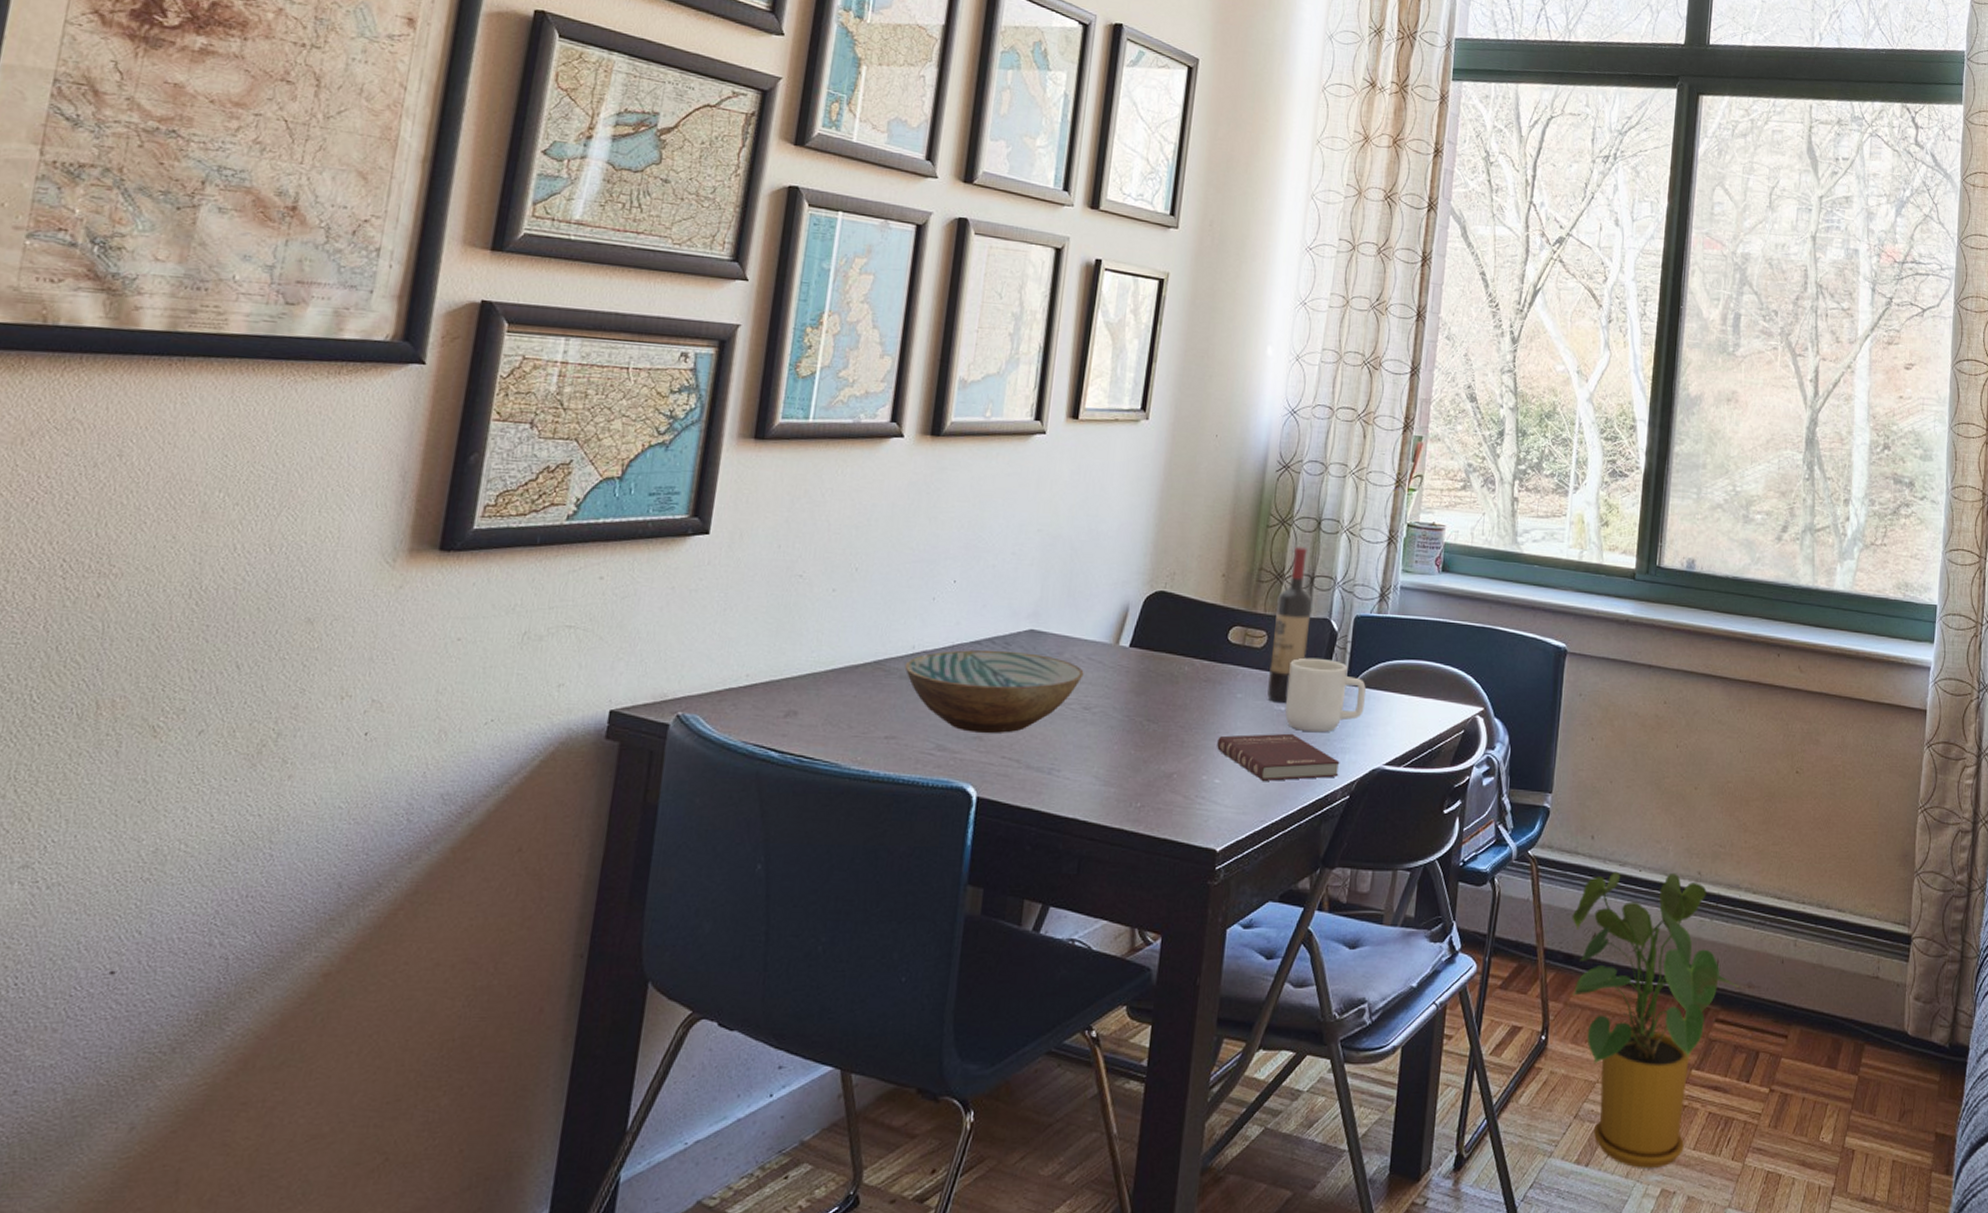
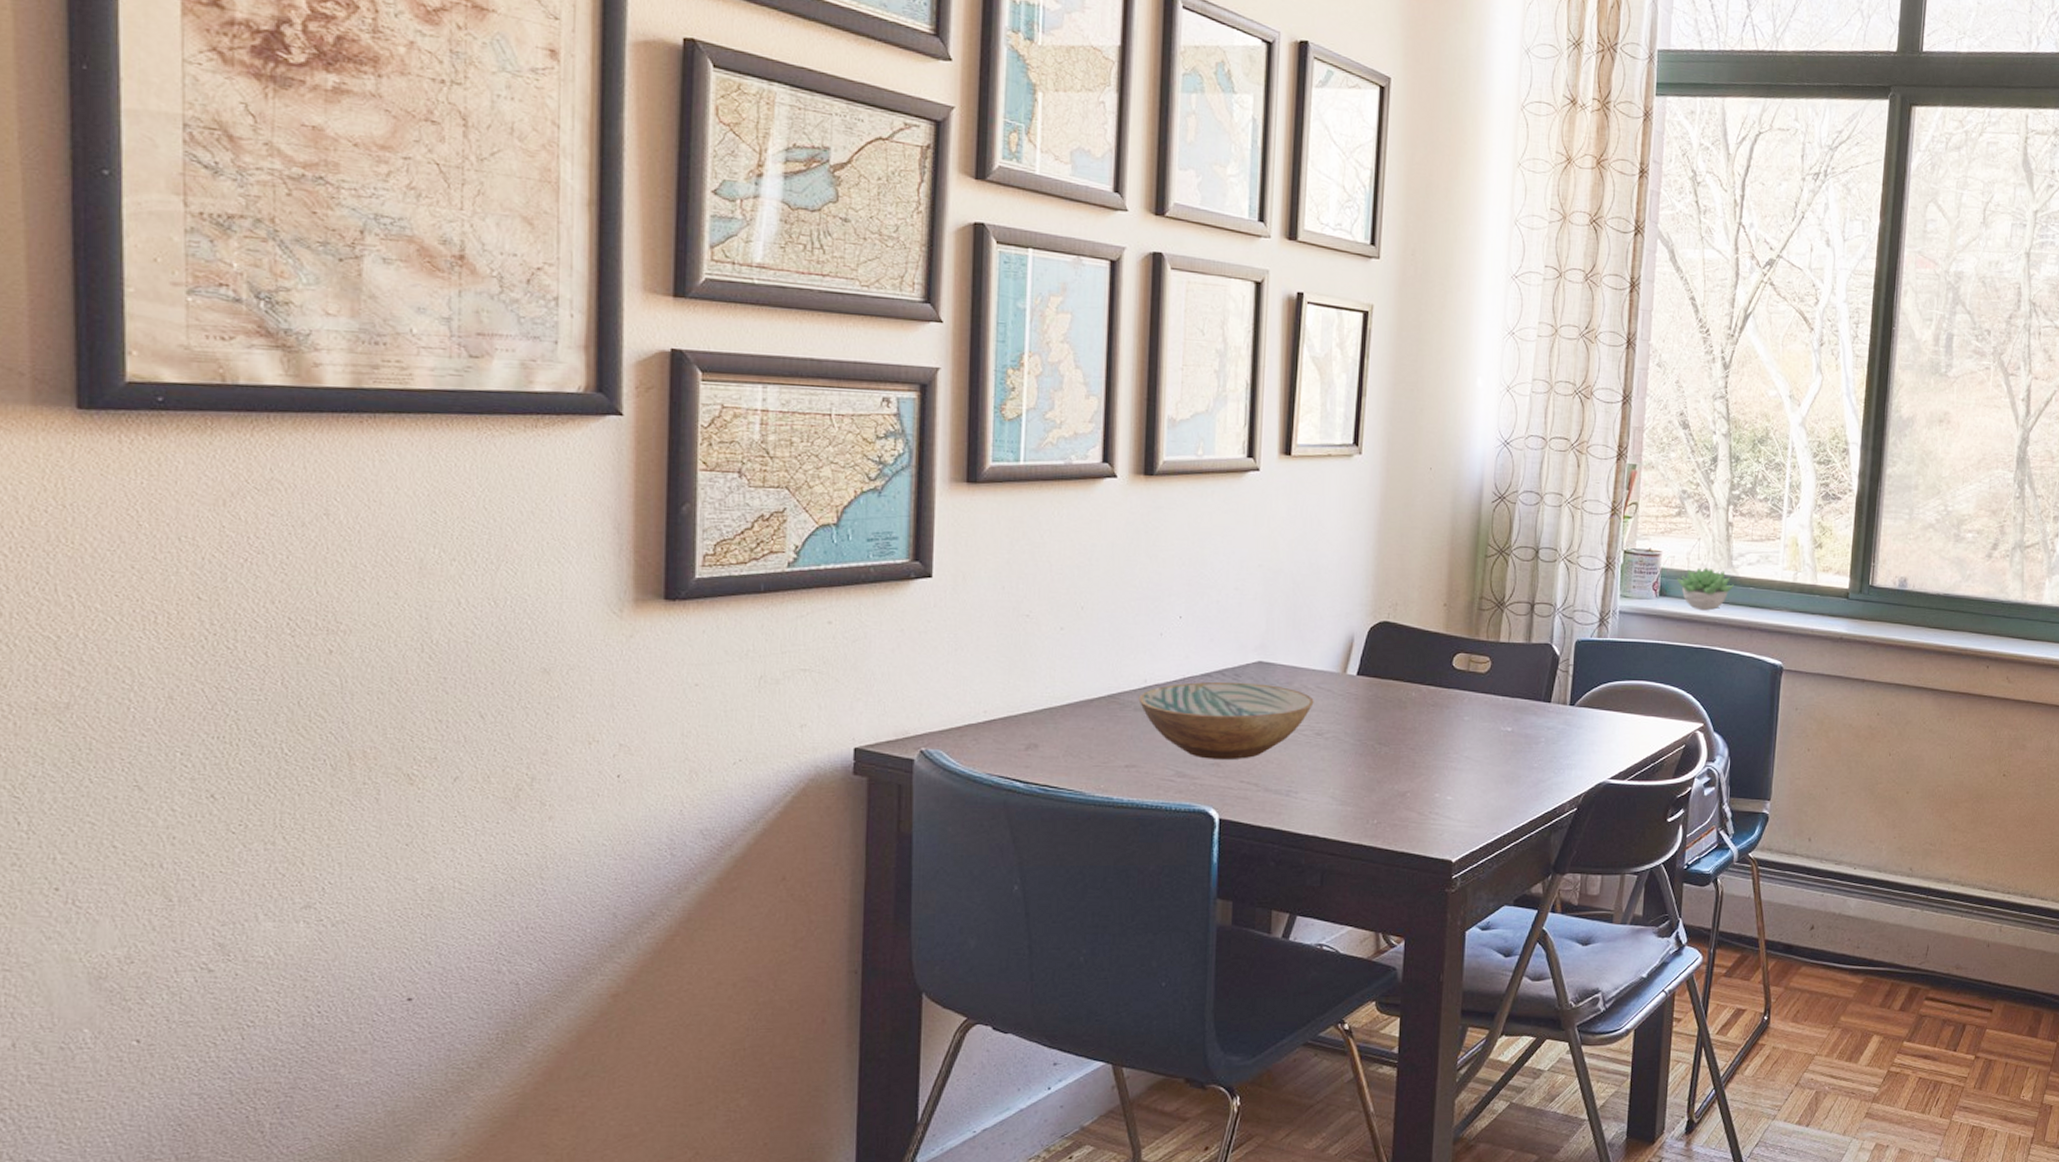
book: present [1217,733,1340,781] -> none [1447,752,1567,796]
wine bottle: present [1267,546,1313,703] -> none [1494,575,1534,724]
mug: present [1285,657,1366,733] -> none [1511,681,1589,751]
succulent plant: none [1460,543,1518,589] -> present [1676,567,1734,611]
house plant: present [1572,871,1740,1168] -> none [1791,870,1948,1127]

